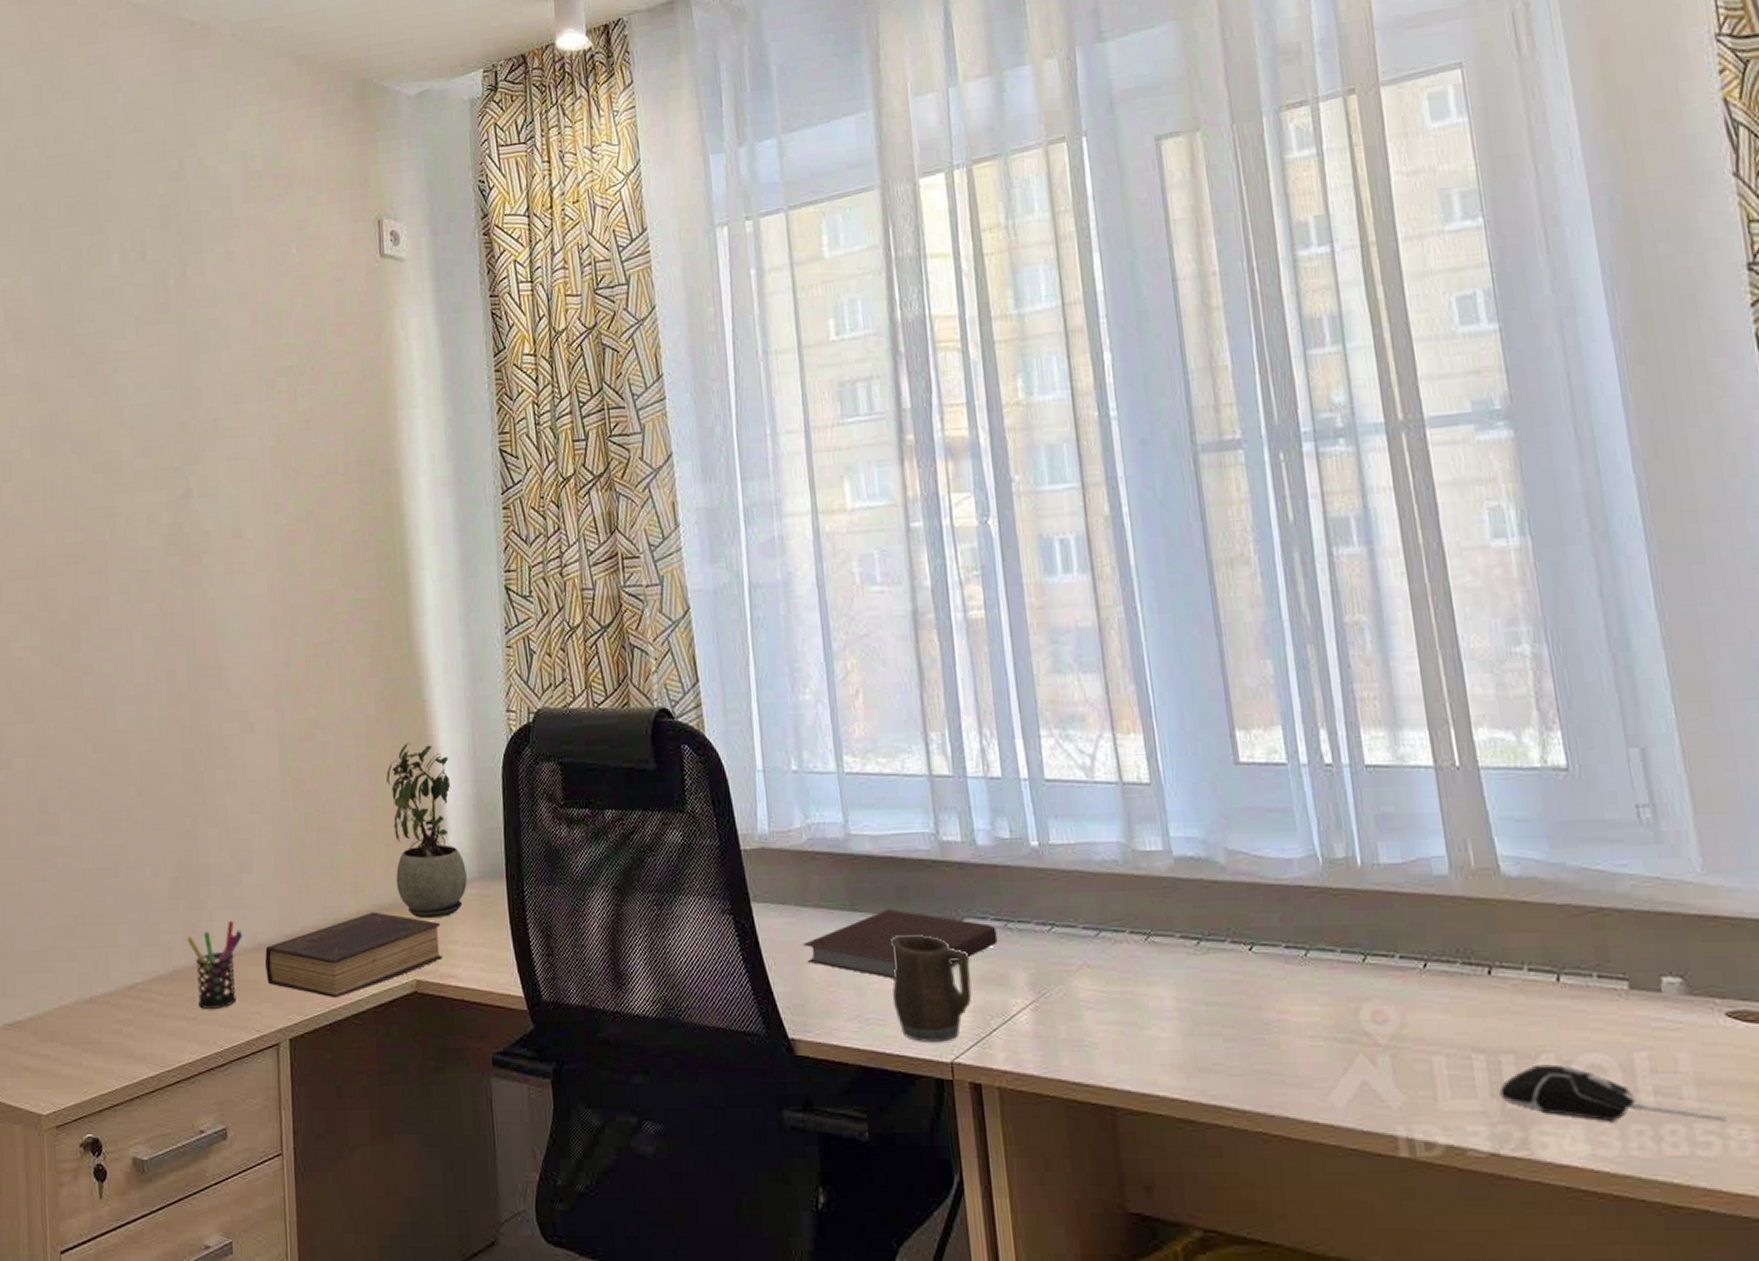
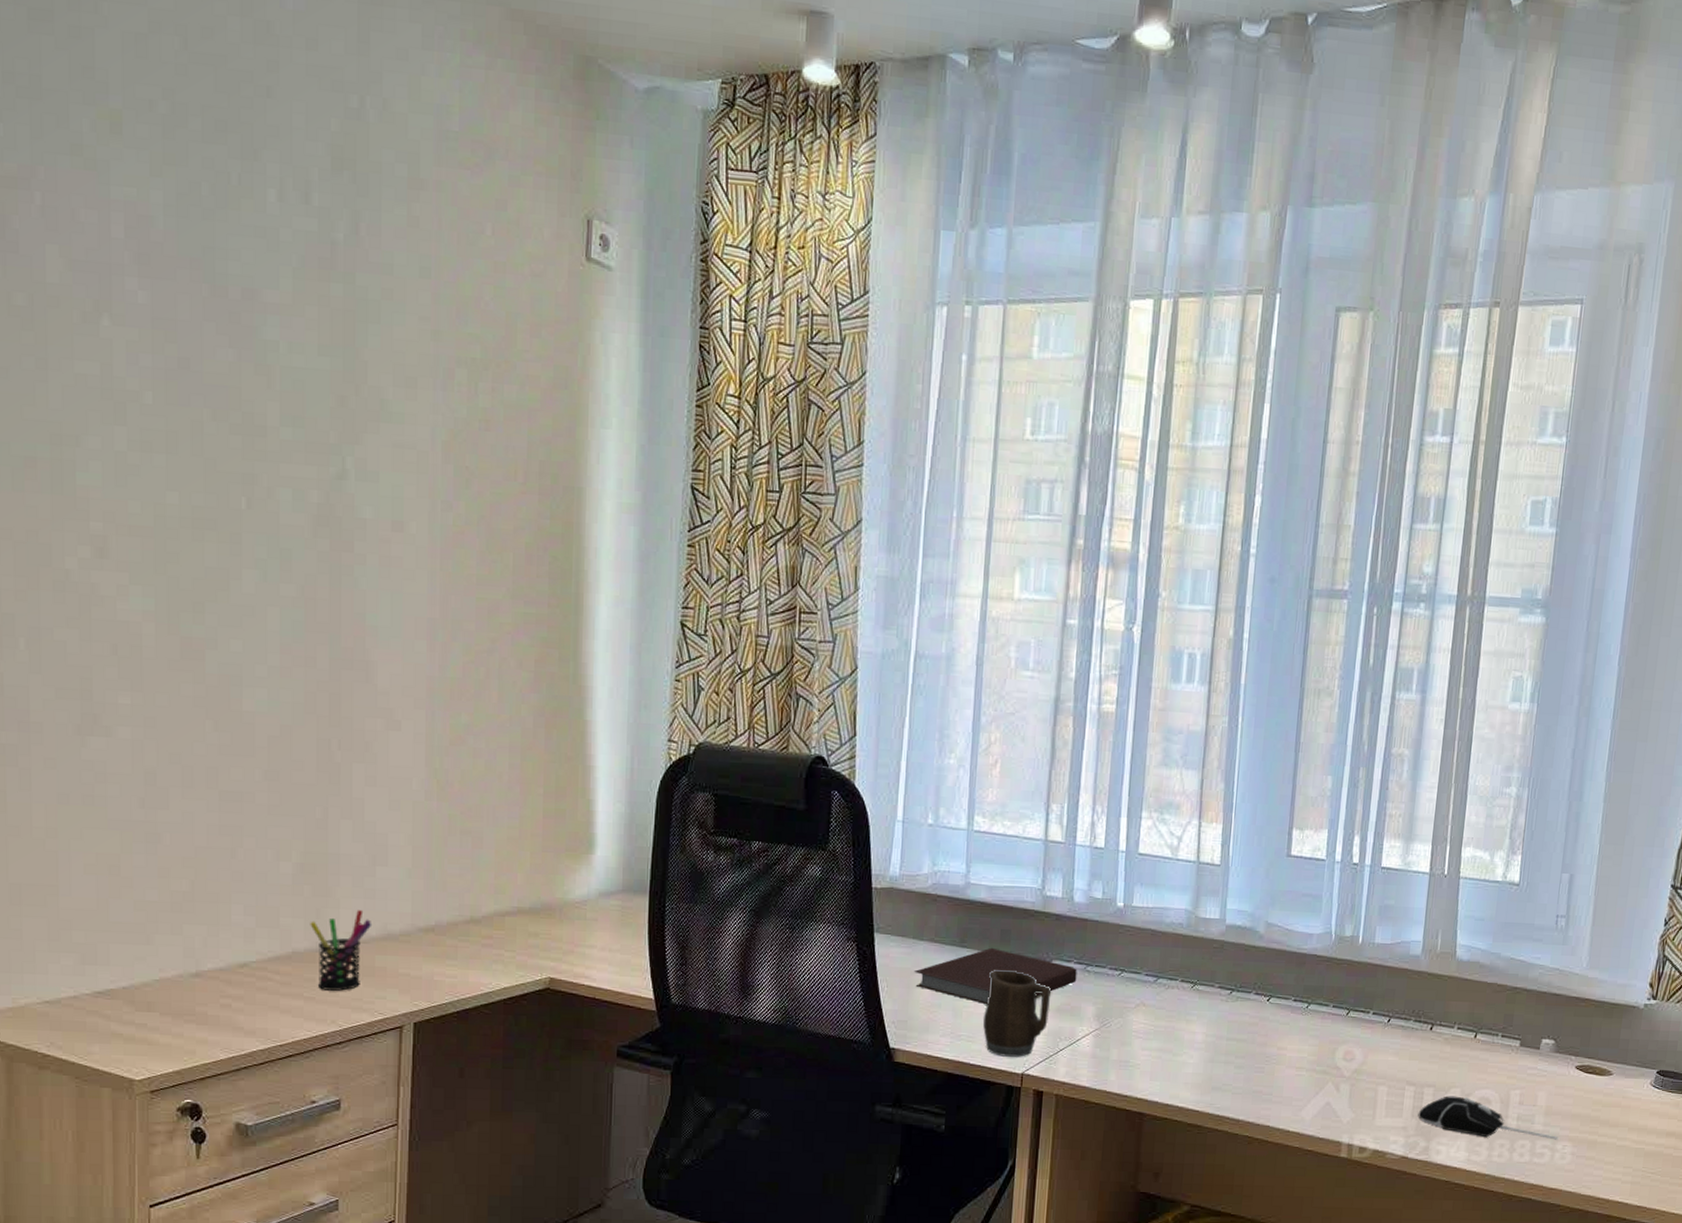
book: present [265,912,442,999] -> none [394,913,579,989]
potted plant: present [386,743,467,919] -> none [539,759,611,924]

